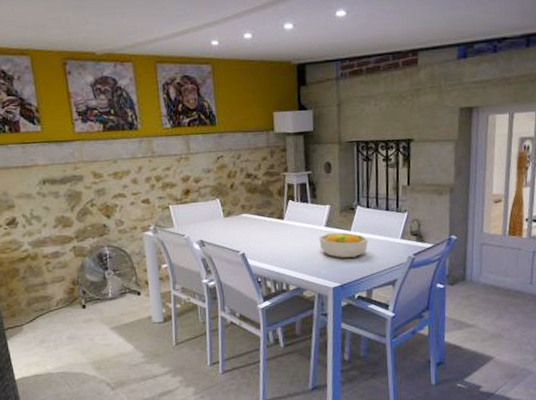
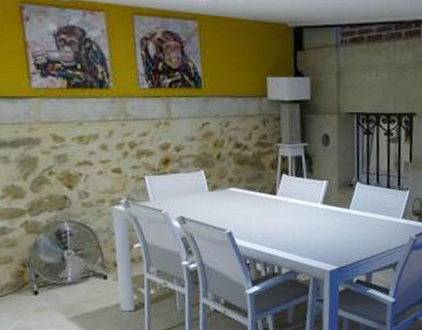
fruit bowl: present [319,233,368,258] -> none [315,211,368,239]

